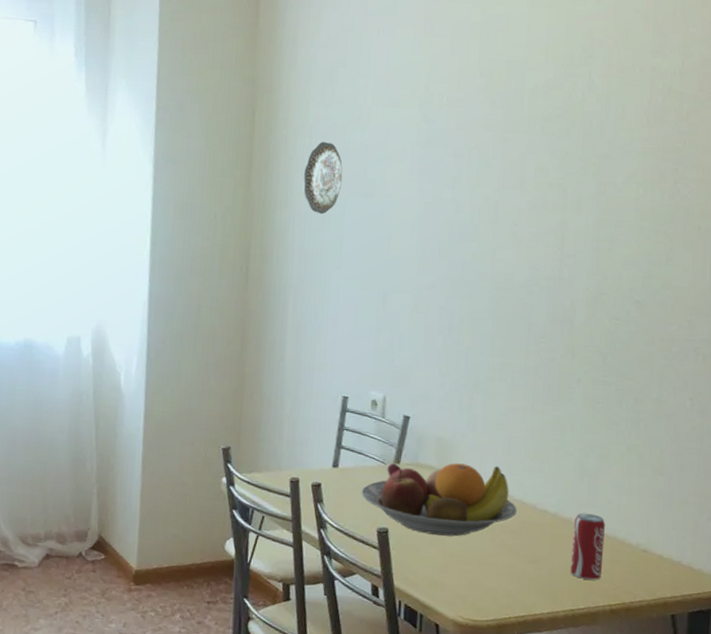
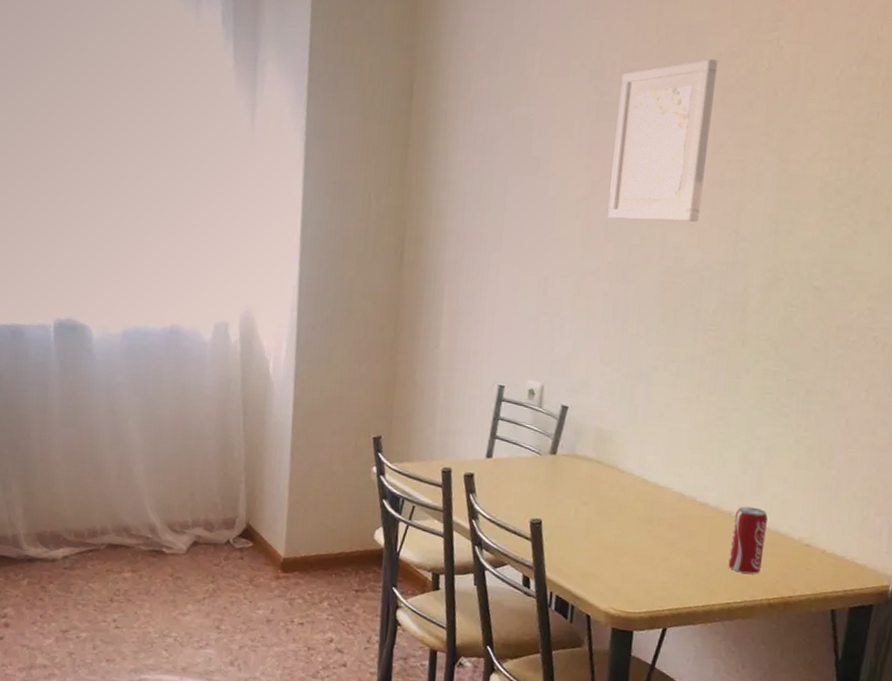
decorative plate: present [304,141,343,215] -> none [463,116,506,195]
fruit bowl: present [361,463,518,537] -> none [515,454,677,529]
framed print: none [440,91,536,241] -> present [607,59,718,222]

